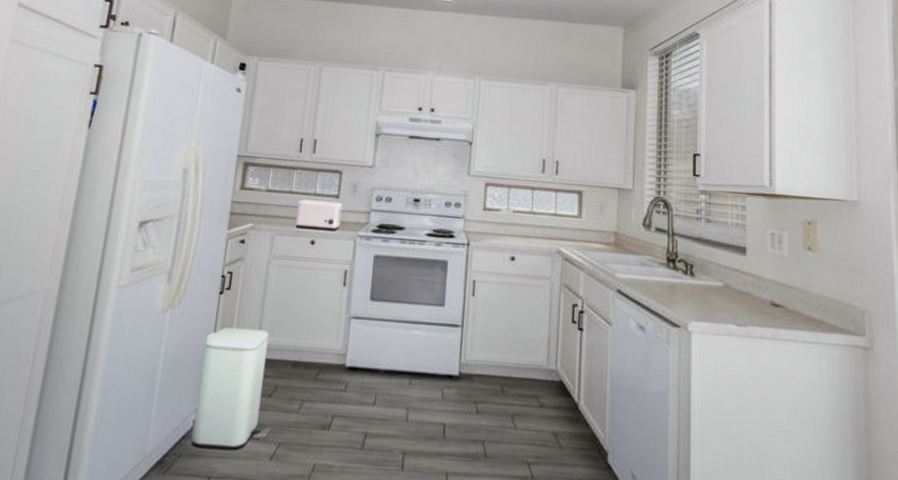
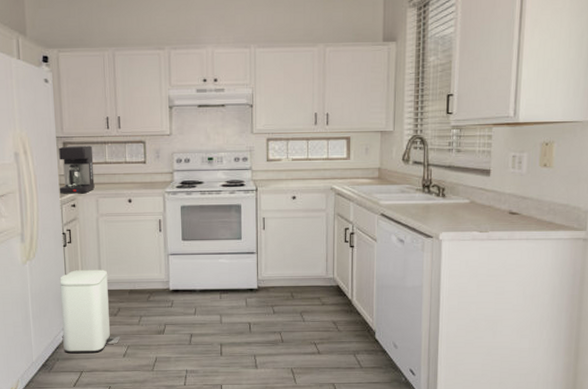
coffee maker: none [227,167,279,228] -> present [59,146,95,194]
toaster: present [295,199,343,231] -> none [113,167,150,191]

